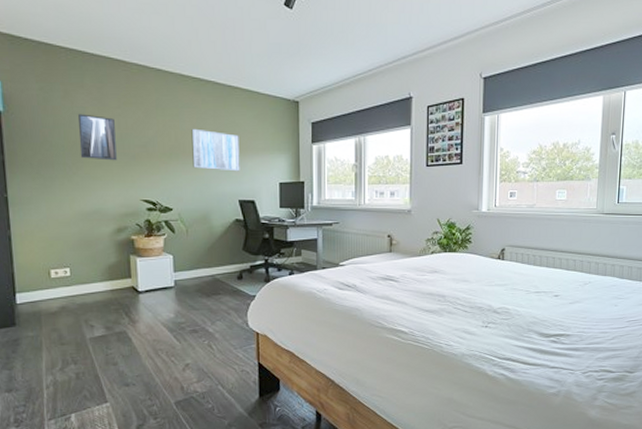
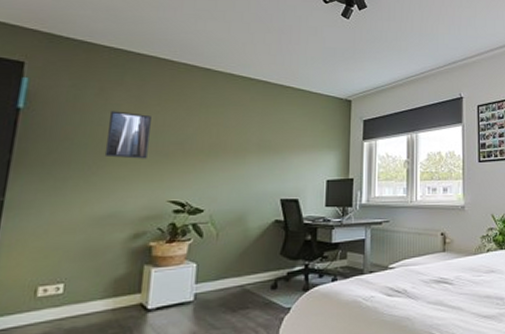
wall art: present [191,128,240,172] -> none [233,126,287,169]

